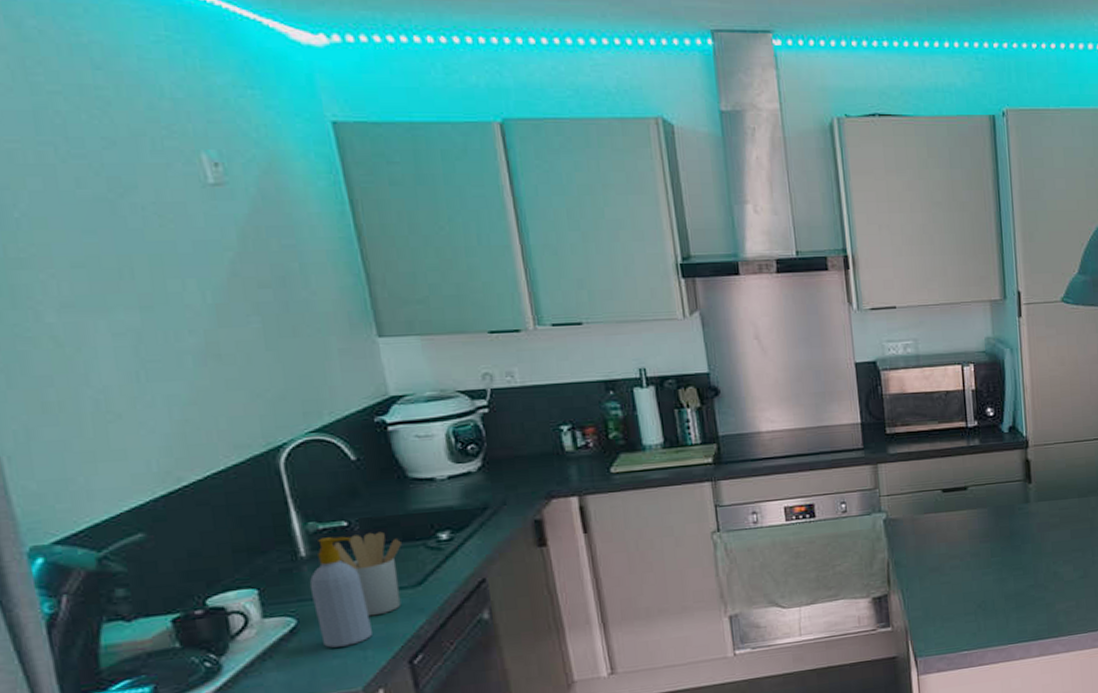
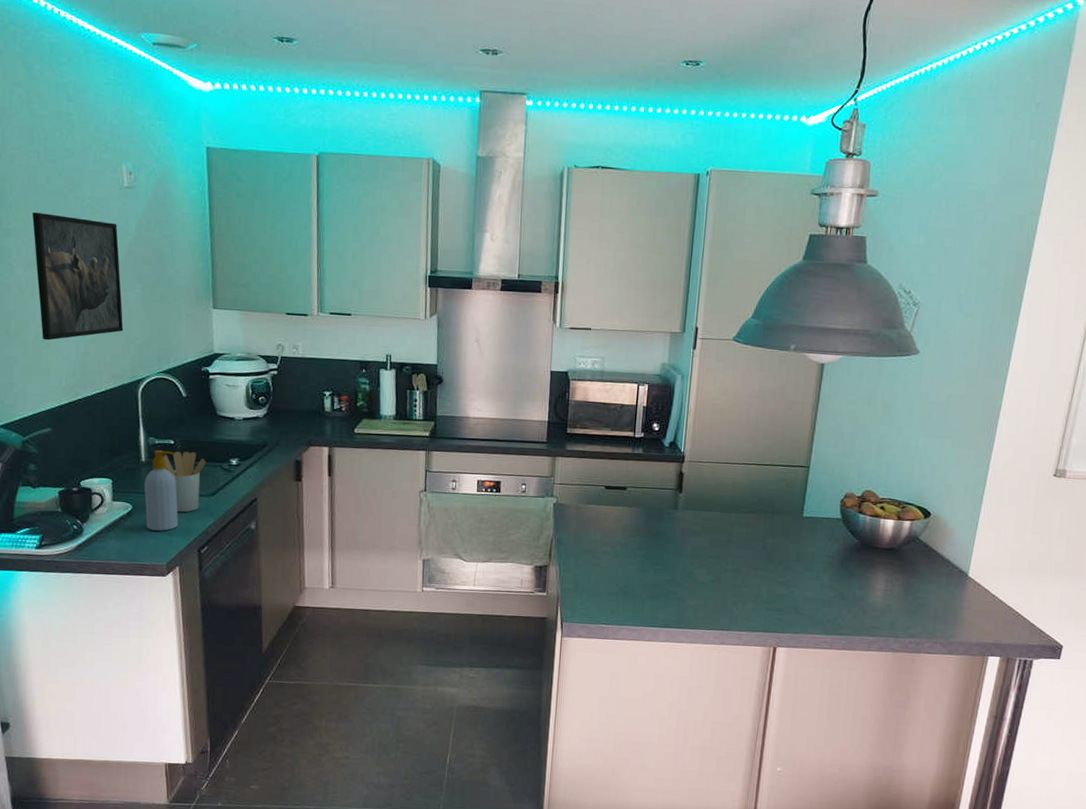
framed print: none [59,231,242,411] -> present [32,212,124,341]

